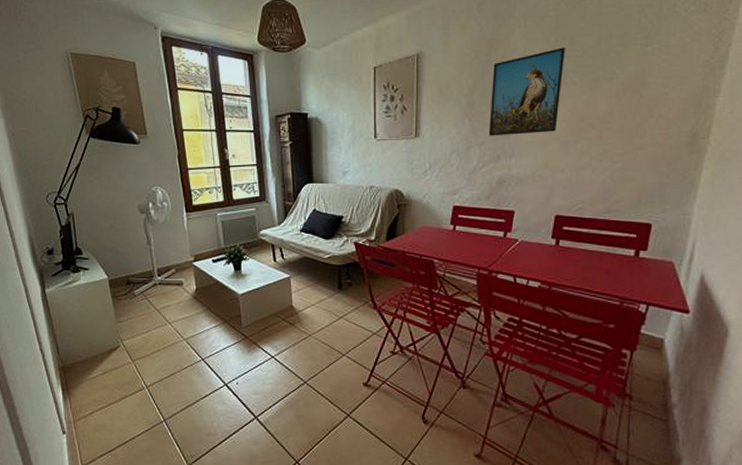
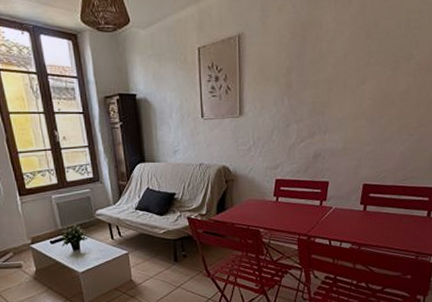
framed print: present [488,47,565,136] -> none [305,30,371,114]

